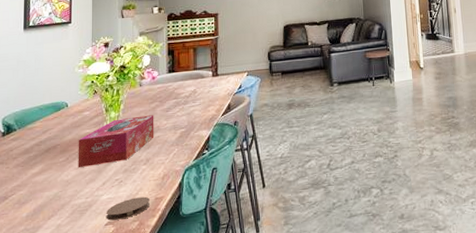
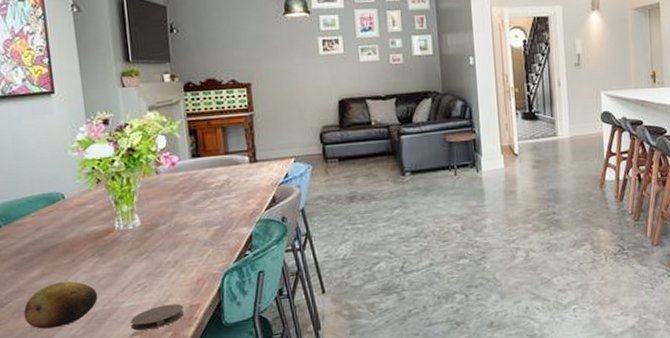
fruit: none [22,176,83,219] -> present [23,281,98,329]
tissue box: present [78,115,154,168] -> none [83,209,182,271]

